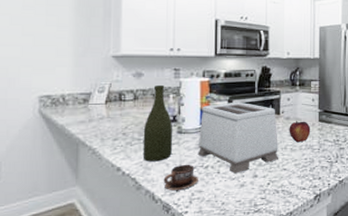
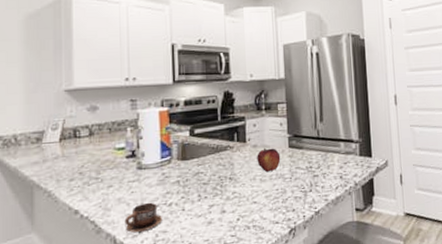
bottle: present [142,84,173,162] -> none [101,117,133,202]
toaster: present [197,101,279,174] -> none [160,131,248,210]

